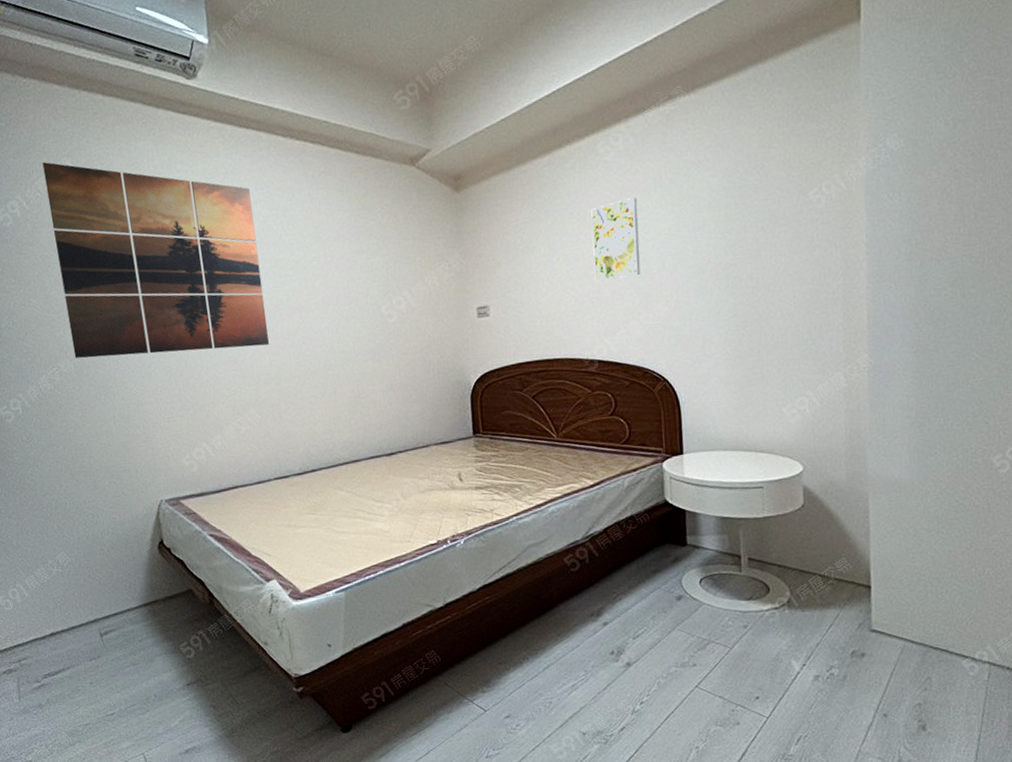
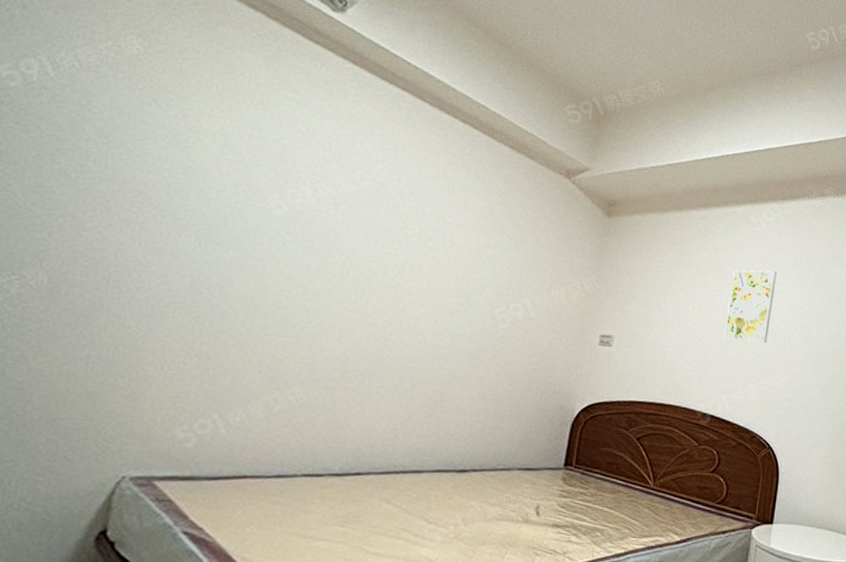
wall art: present [42,162,269,358] -> none [53,31,373,317]

